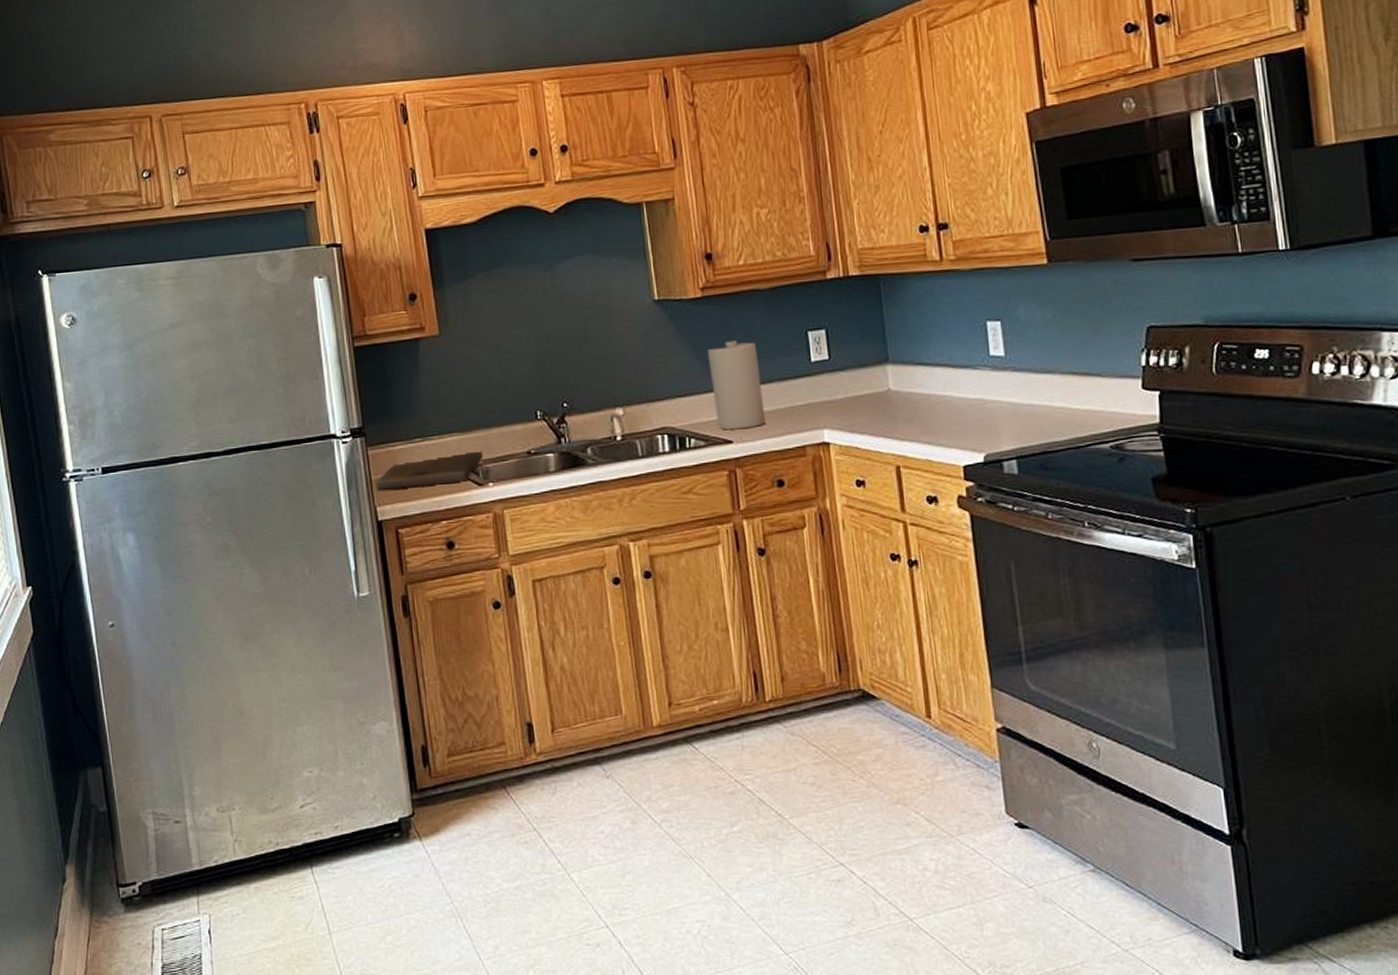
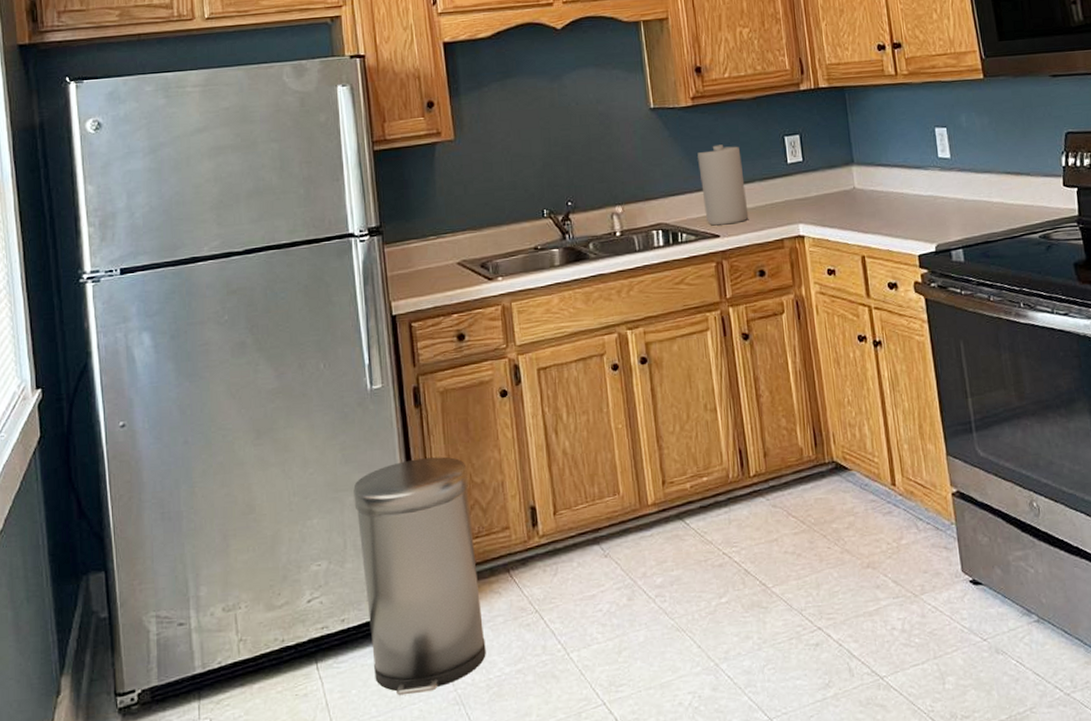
pedal bin: none [343,668,483,904] -> present [353,456,486,696]
cutting board: present [376,449,483,492] -> none [391,246,493,287]

